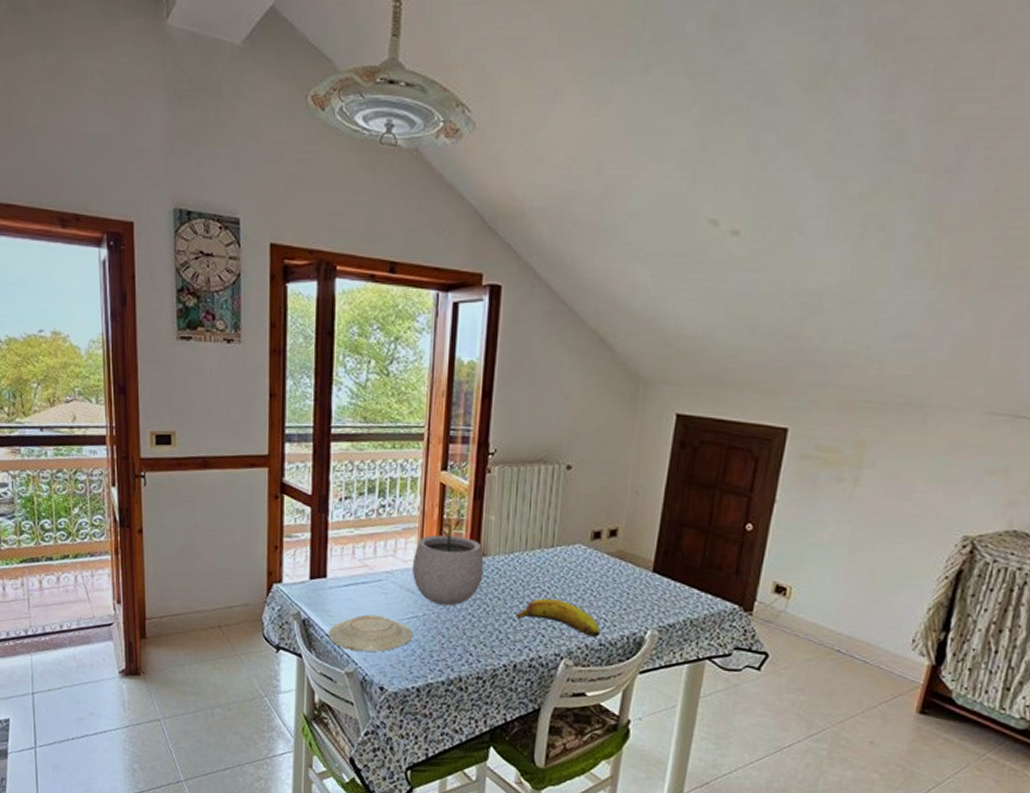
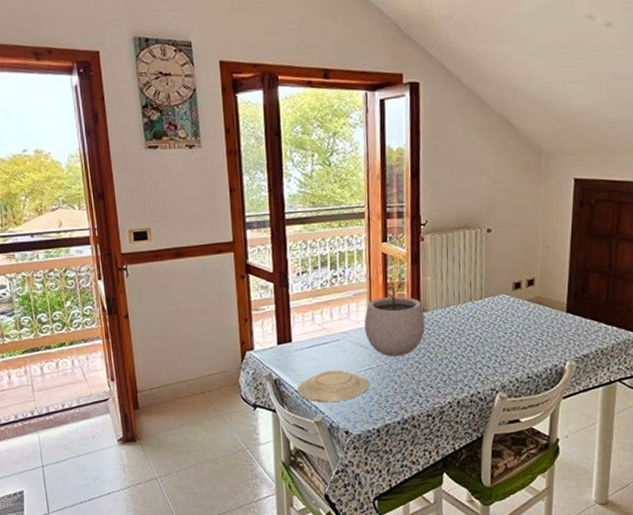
fruit: present [516,598,600,637] -> none [456,342,527,371]

